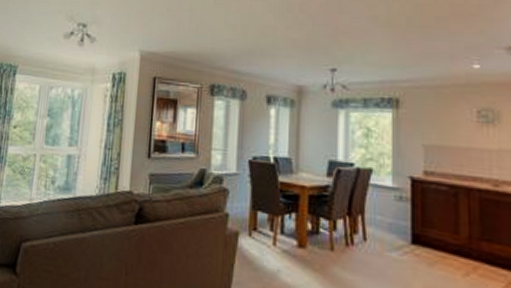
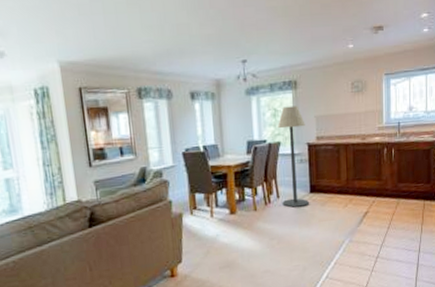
floor lamp: none [370,127,409,261] -> present [278,105,309,208]

